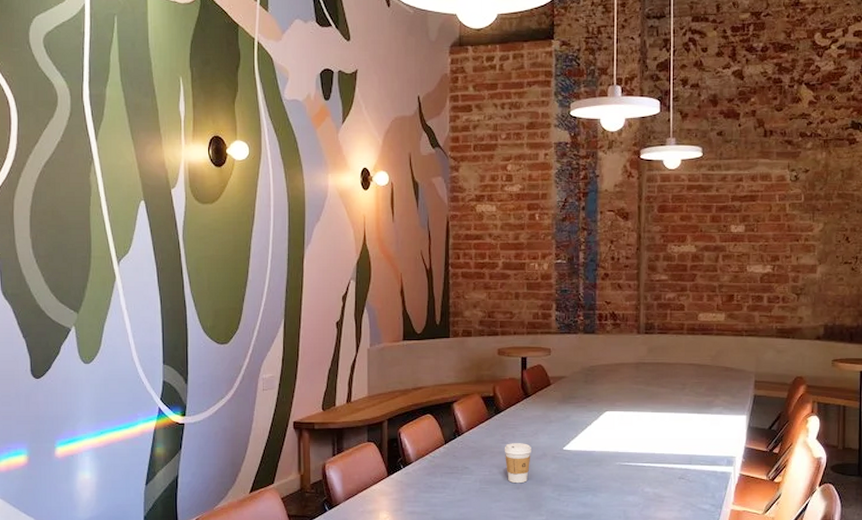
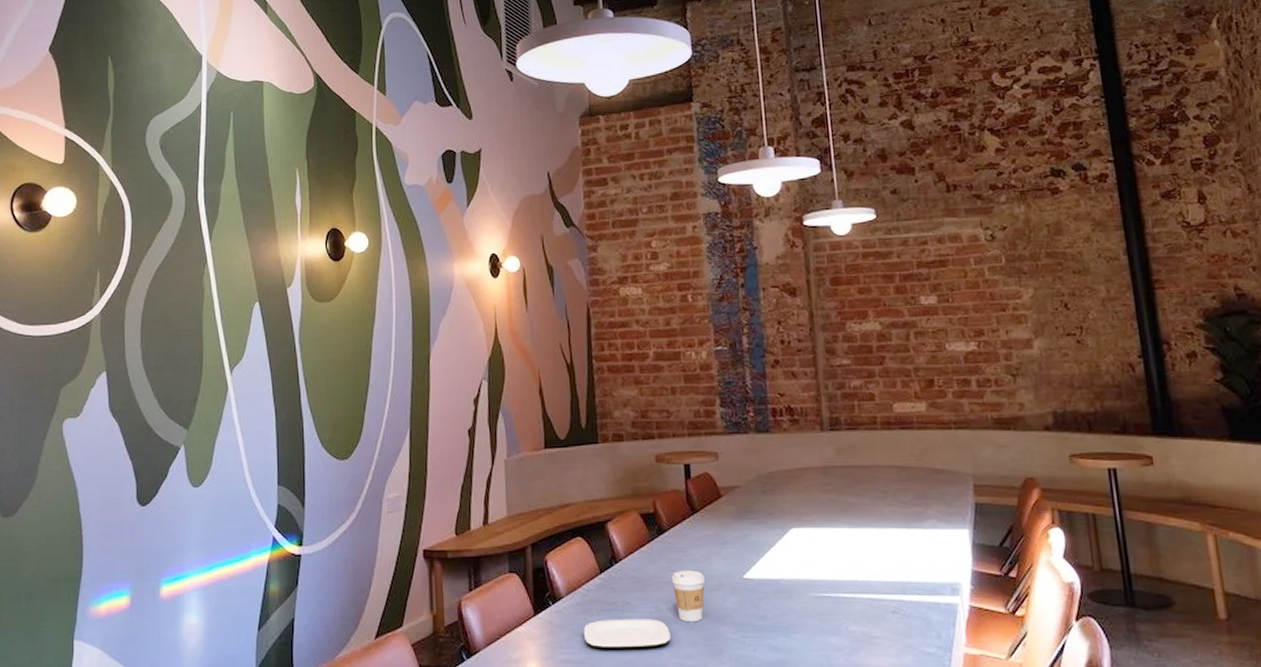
plate: none [428,480,500,504] -> present [583,619,671,650]

